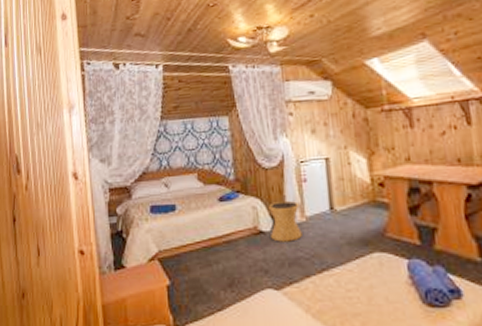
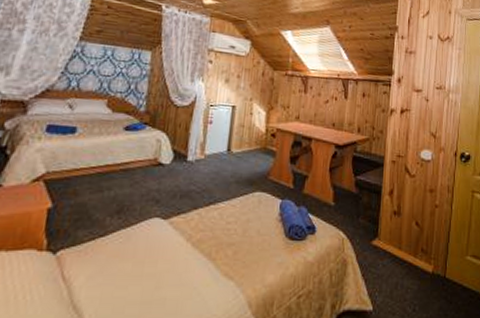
side table: present [269,200,302,242] -> none [169,137,202,176]

